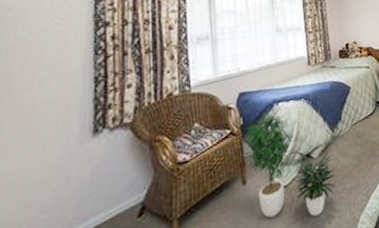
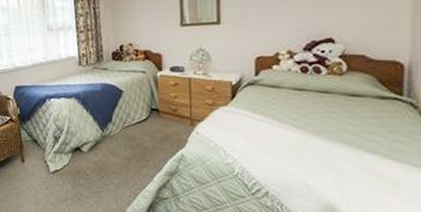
potted plant: present [246,113,336,218] -> none [22,106,104,199]

